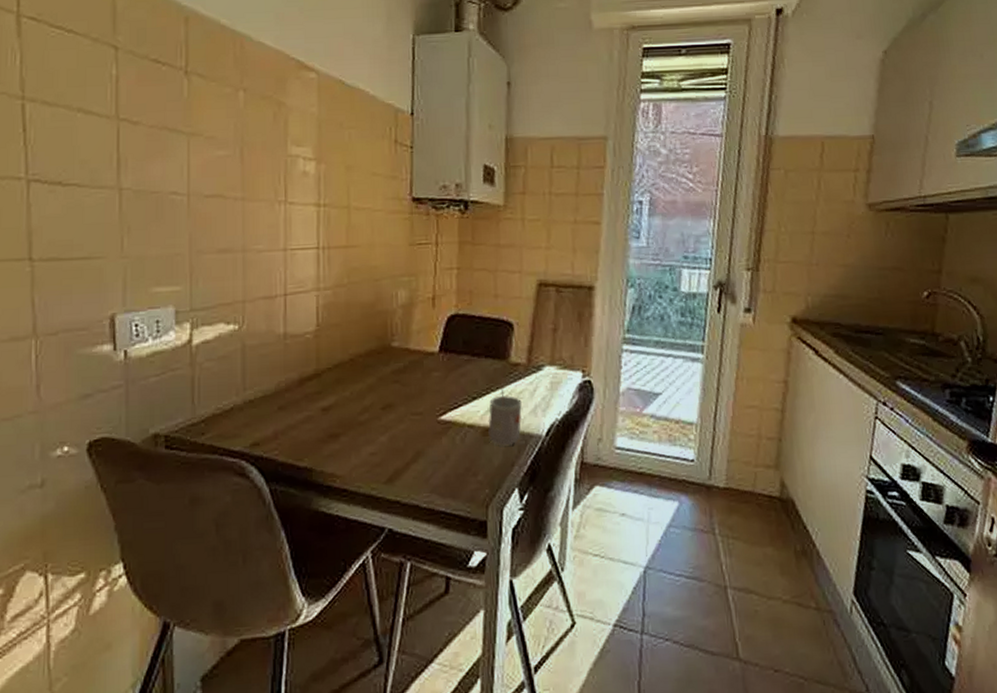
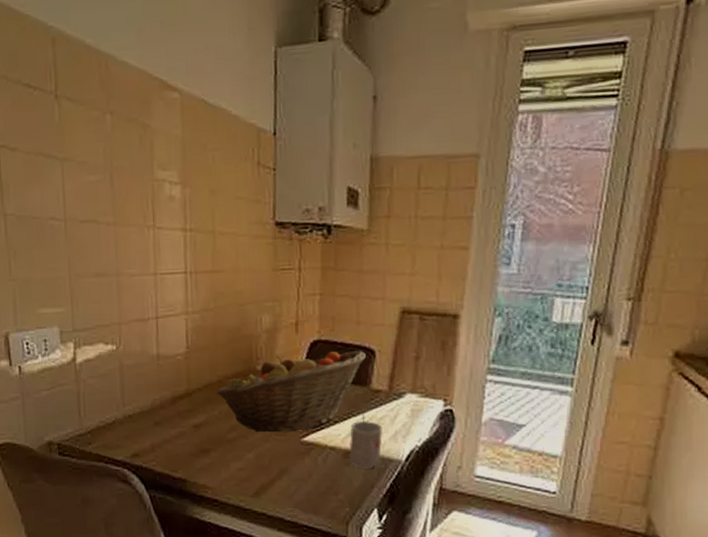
fruit basket: none [348,323,504,413] -> present [216,350,366,433]

